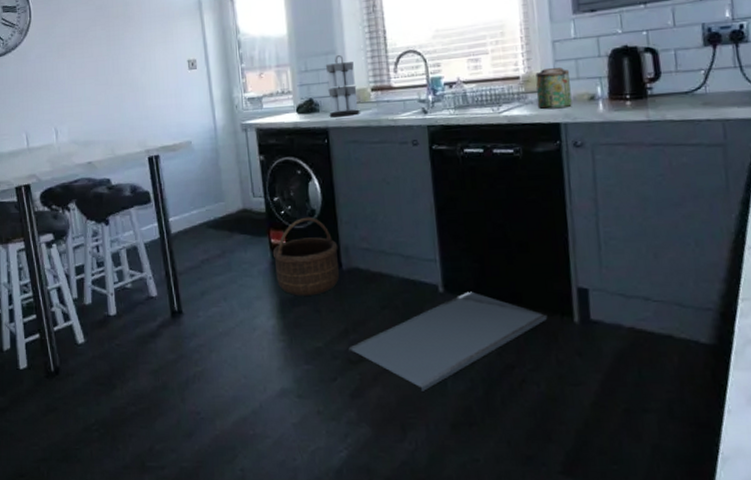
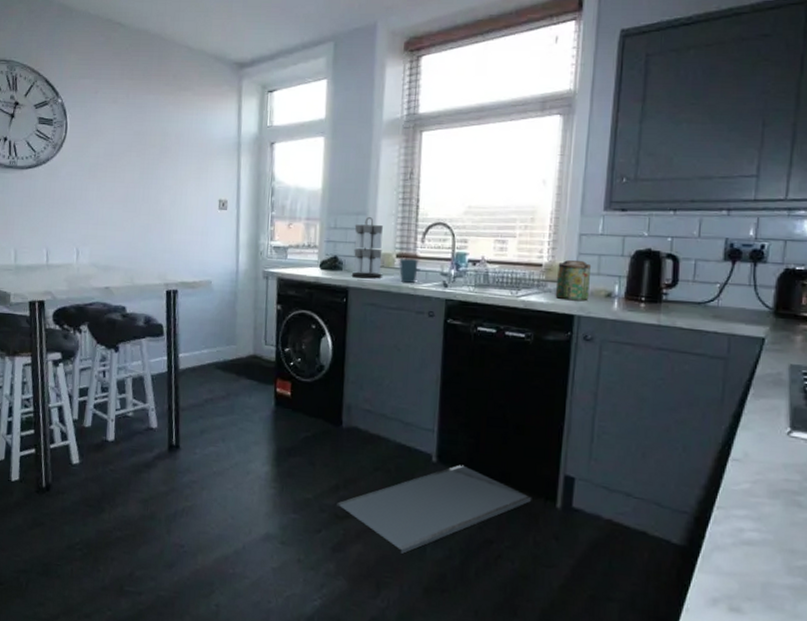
basket: present [272,216,340,296] -> none [276,371,341,449]
cup: none [374,89,398,115] -> present [399,258,421,283]

